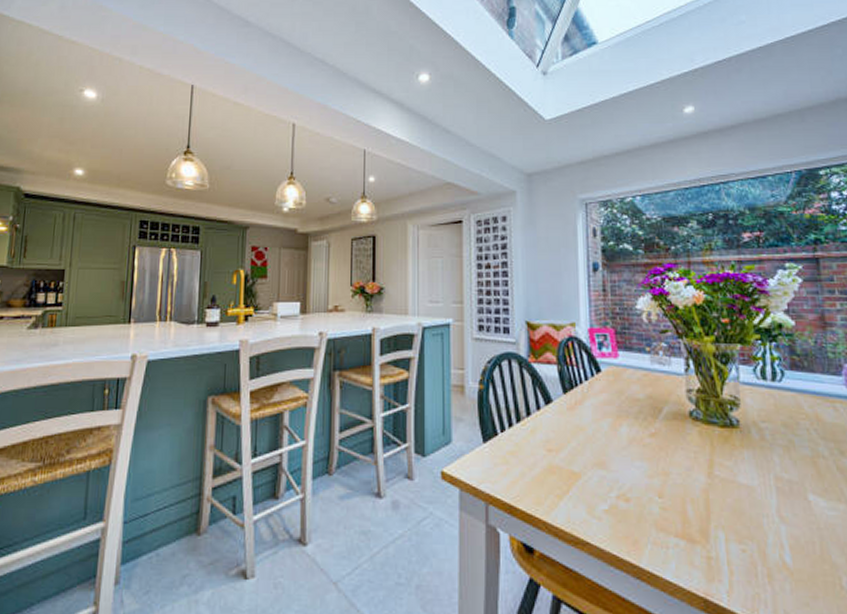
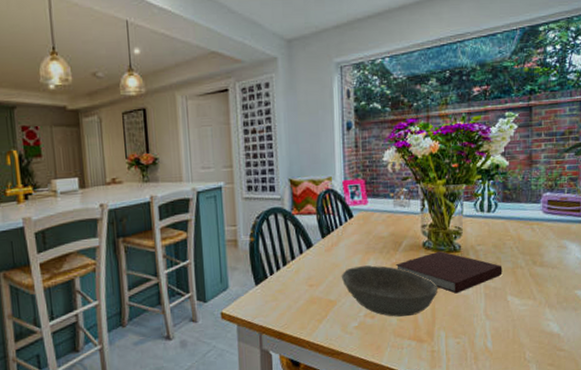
bowl: none [586,433,711,506] -> present [341,265,437,317]
notebook: none [655,423,799,482] -> present [395,250,502,294]

